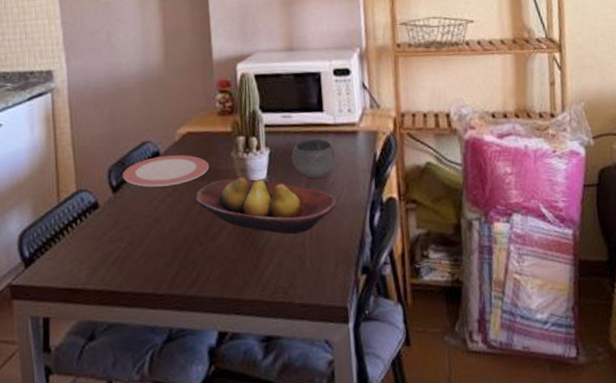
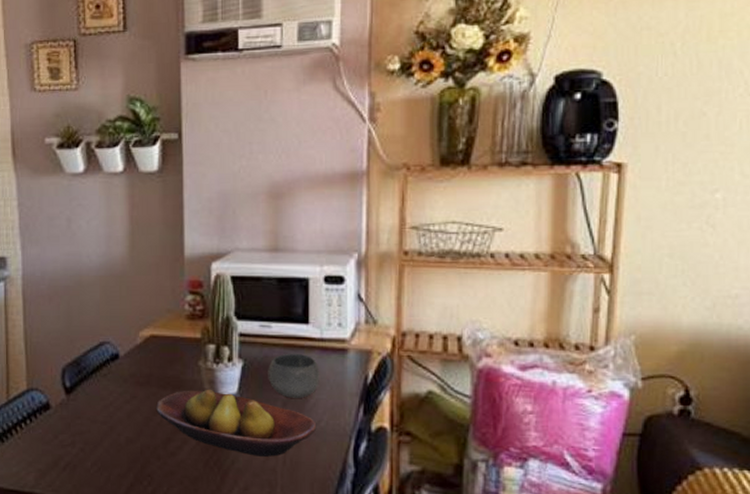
plate: present [123,155,210,187] -> none [78,358,174,392]

